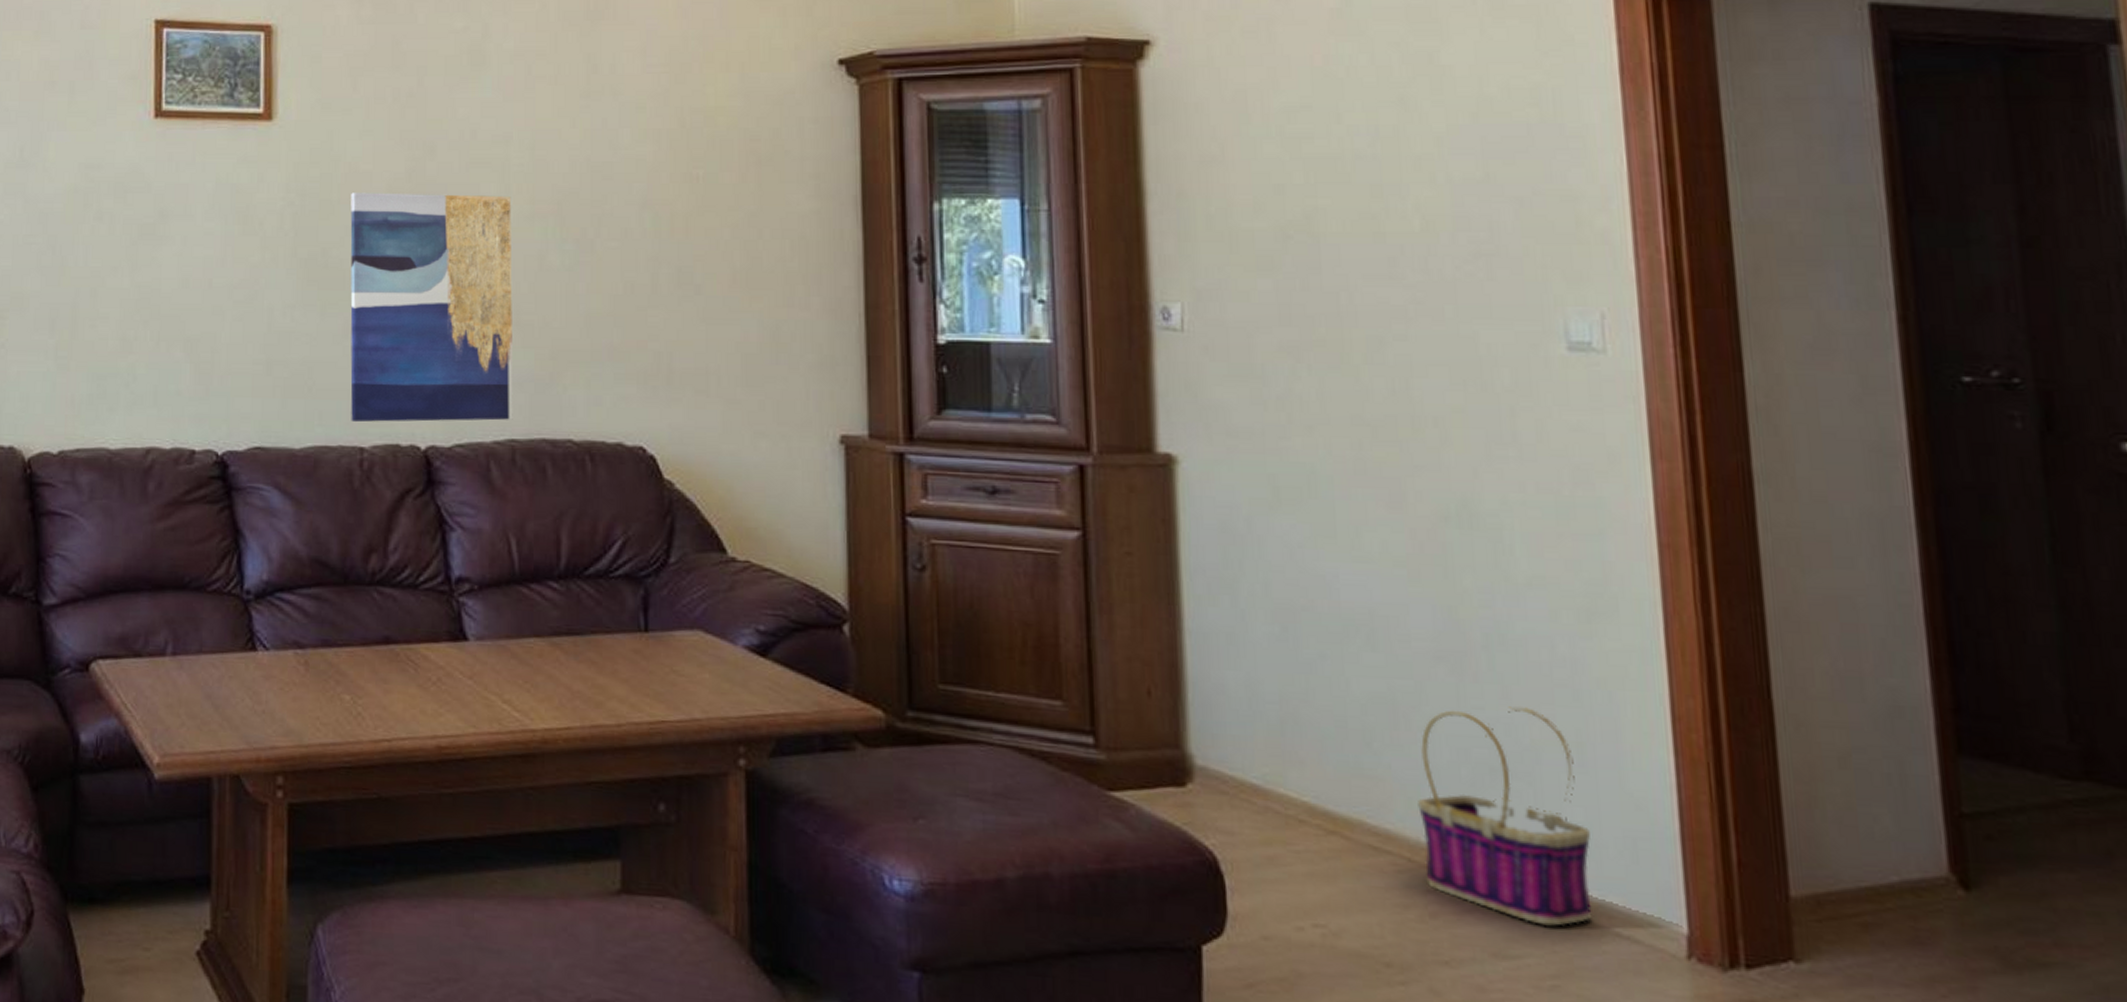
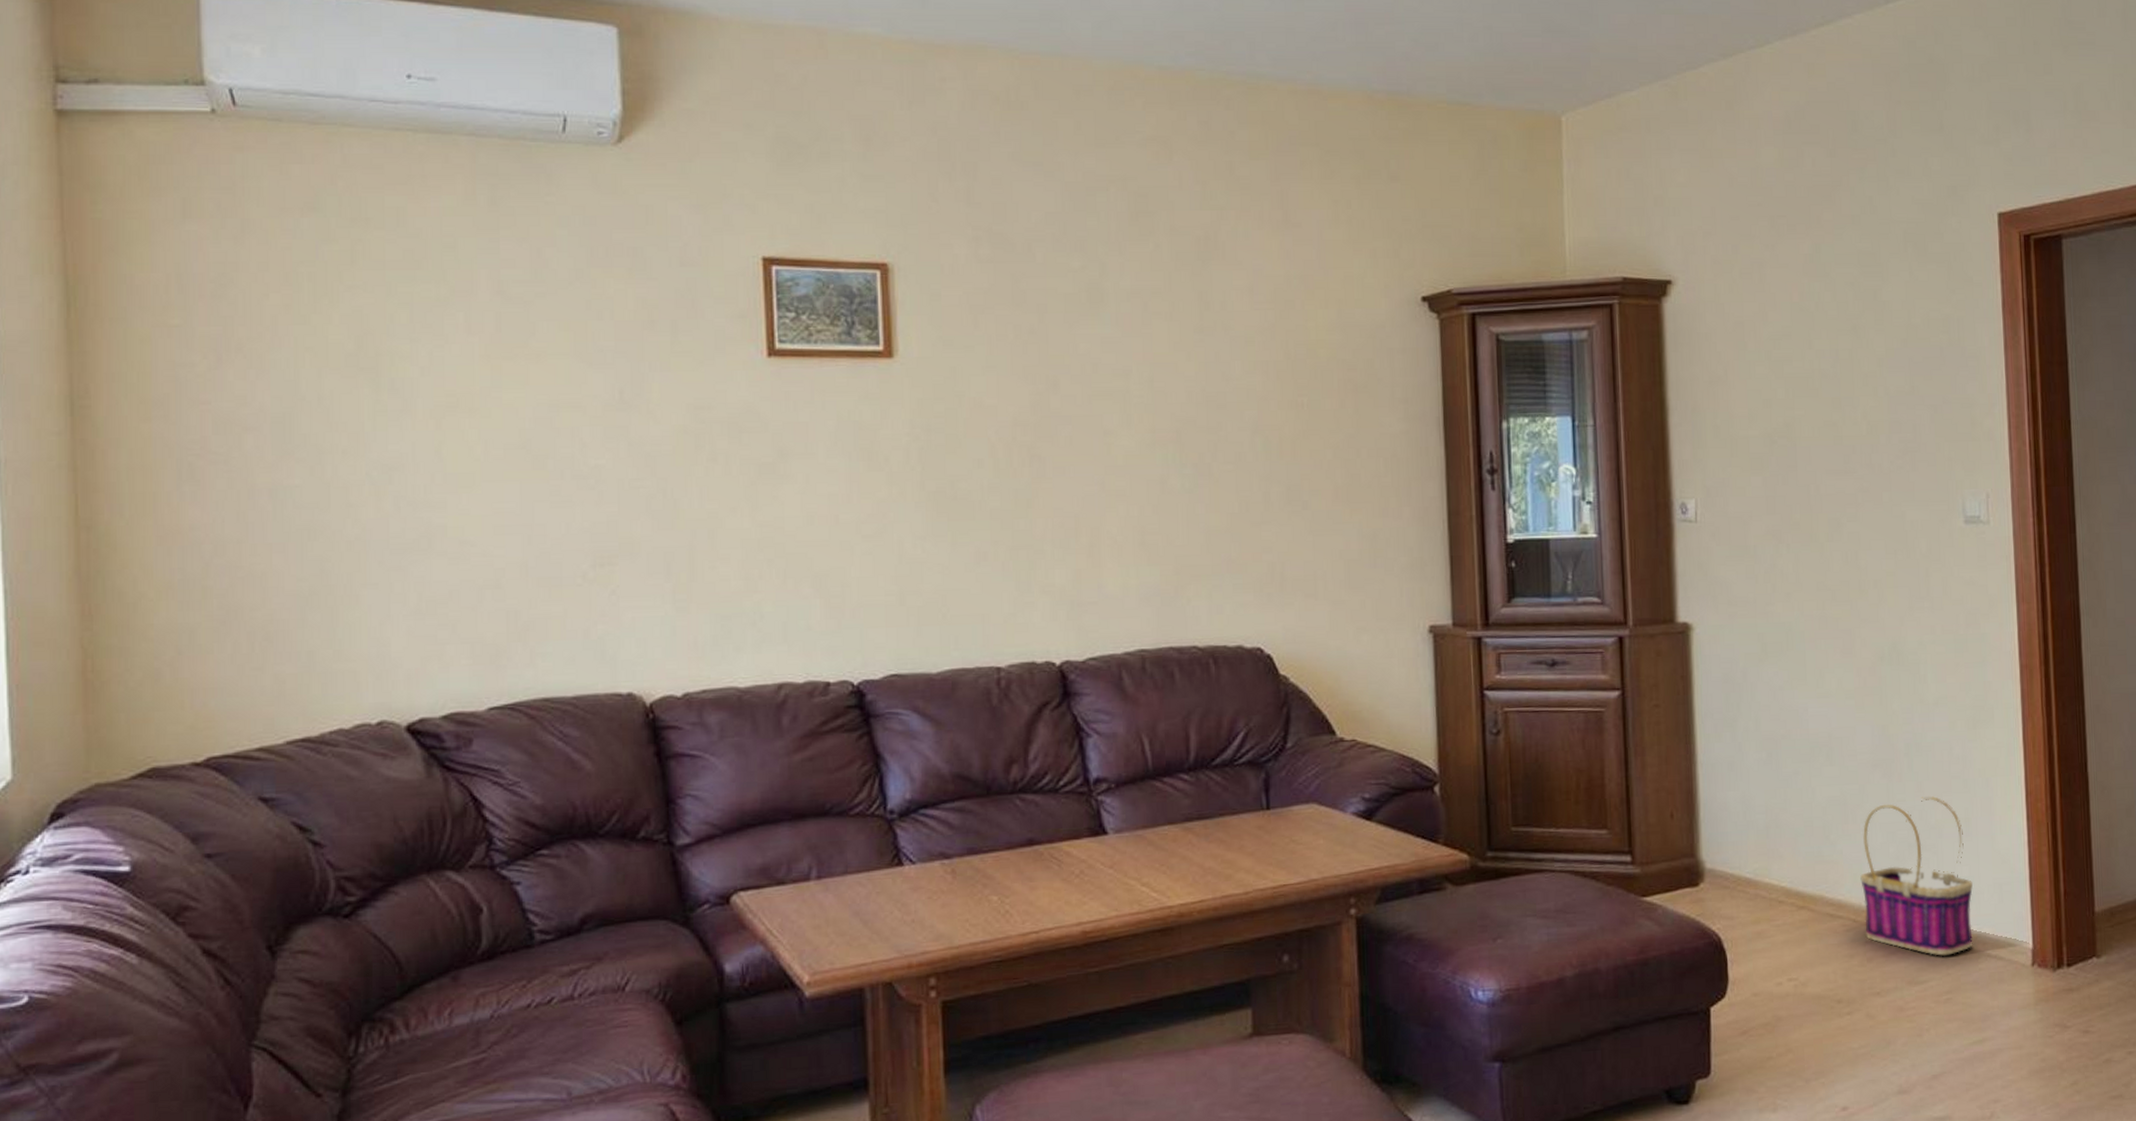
wall art: present [350,192,513,423] -> none [977,425,1142,645]

